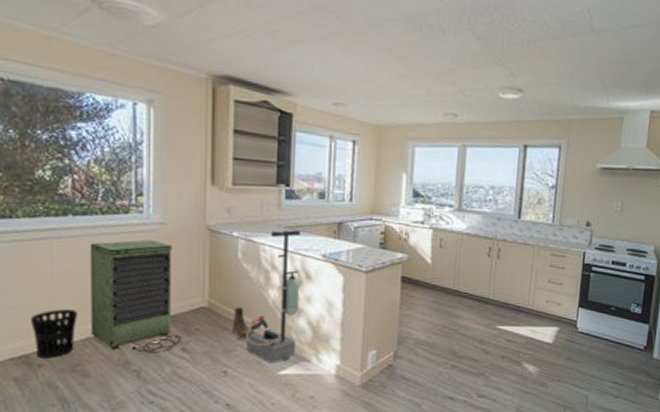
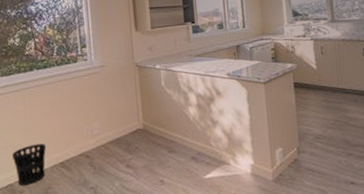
storage cabinet: present [90,239,182,353] -> none [51,80,125,173]
boot cleaning station: present [232,230,301,364] -> none [163,57,216,170]

